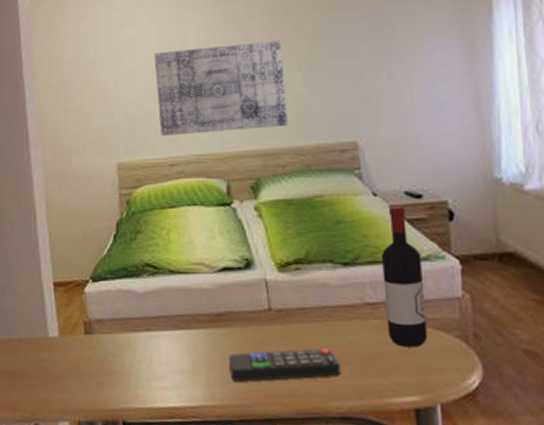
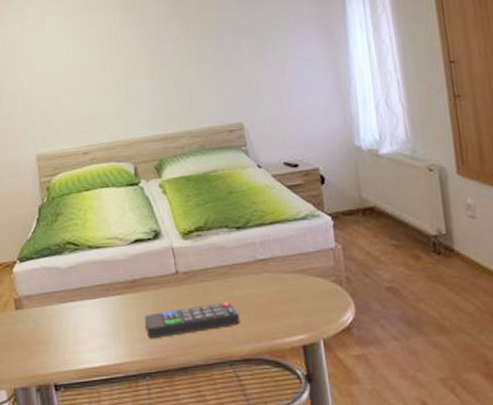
wall art: present [154,41,288,136] -> none [63,39,183,128]
wine bottle: present [380,206,428,348] -> none [267,174,309,295]

